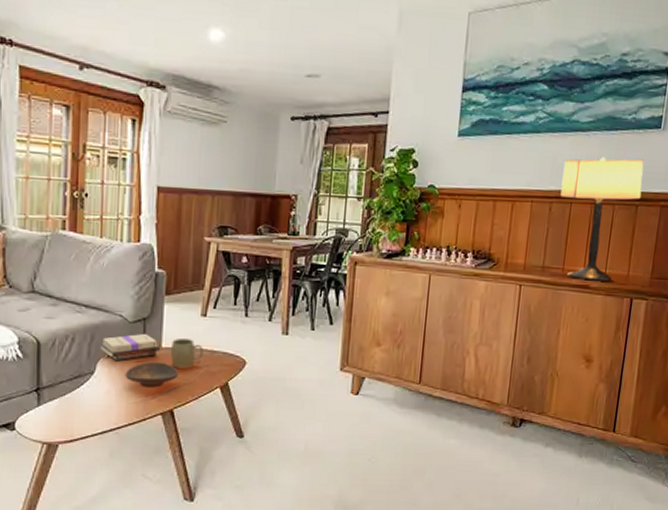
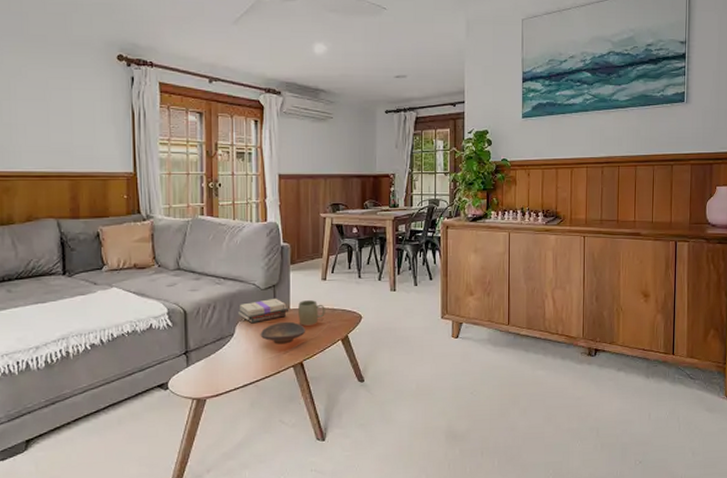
table lamp: present [560,156,644,282] -> none [609,127,675,229]

